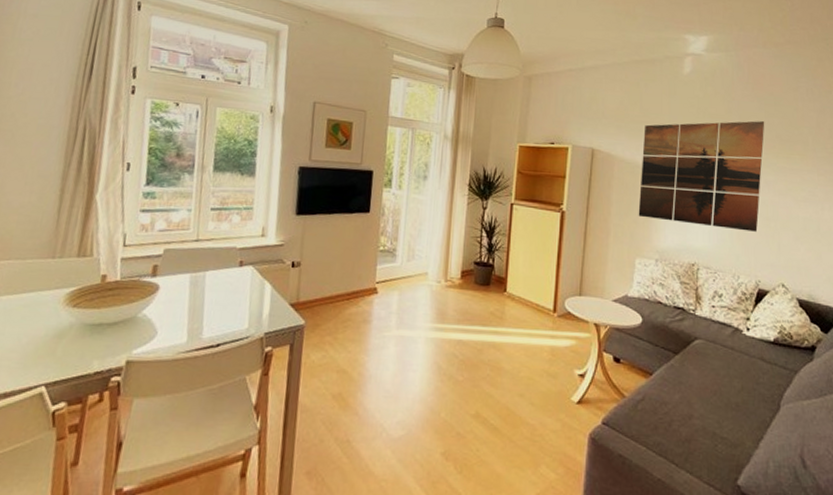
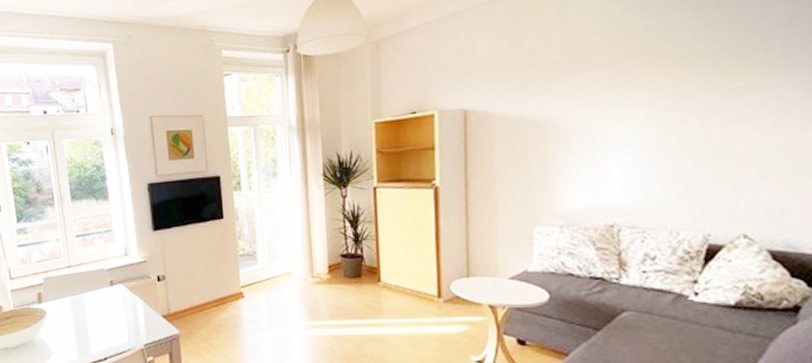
wall art: present [638,121,765,232] -> none [529,33,704,180]

